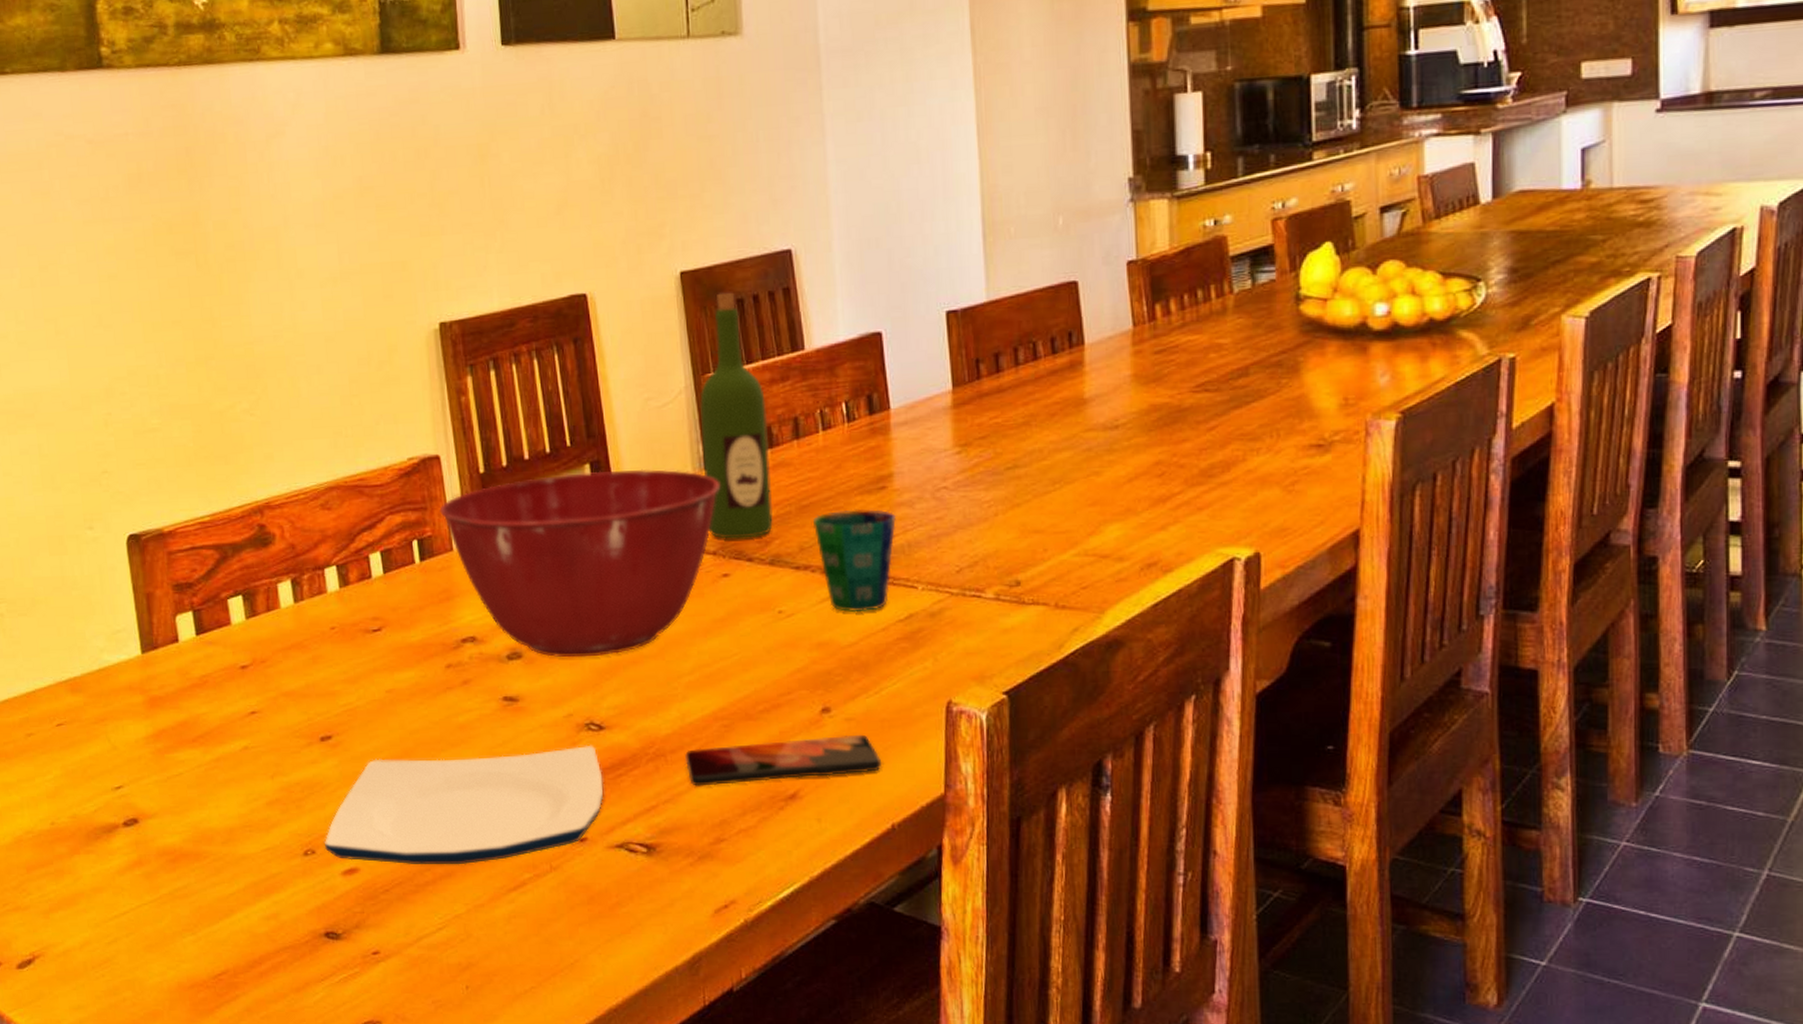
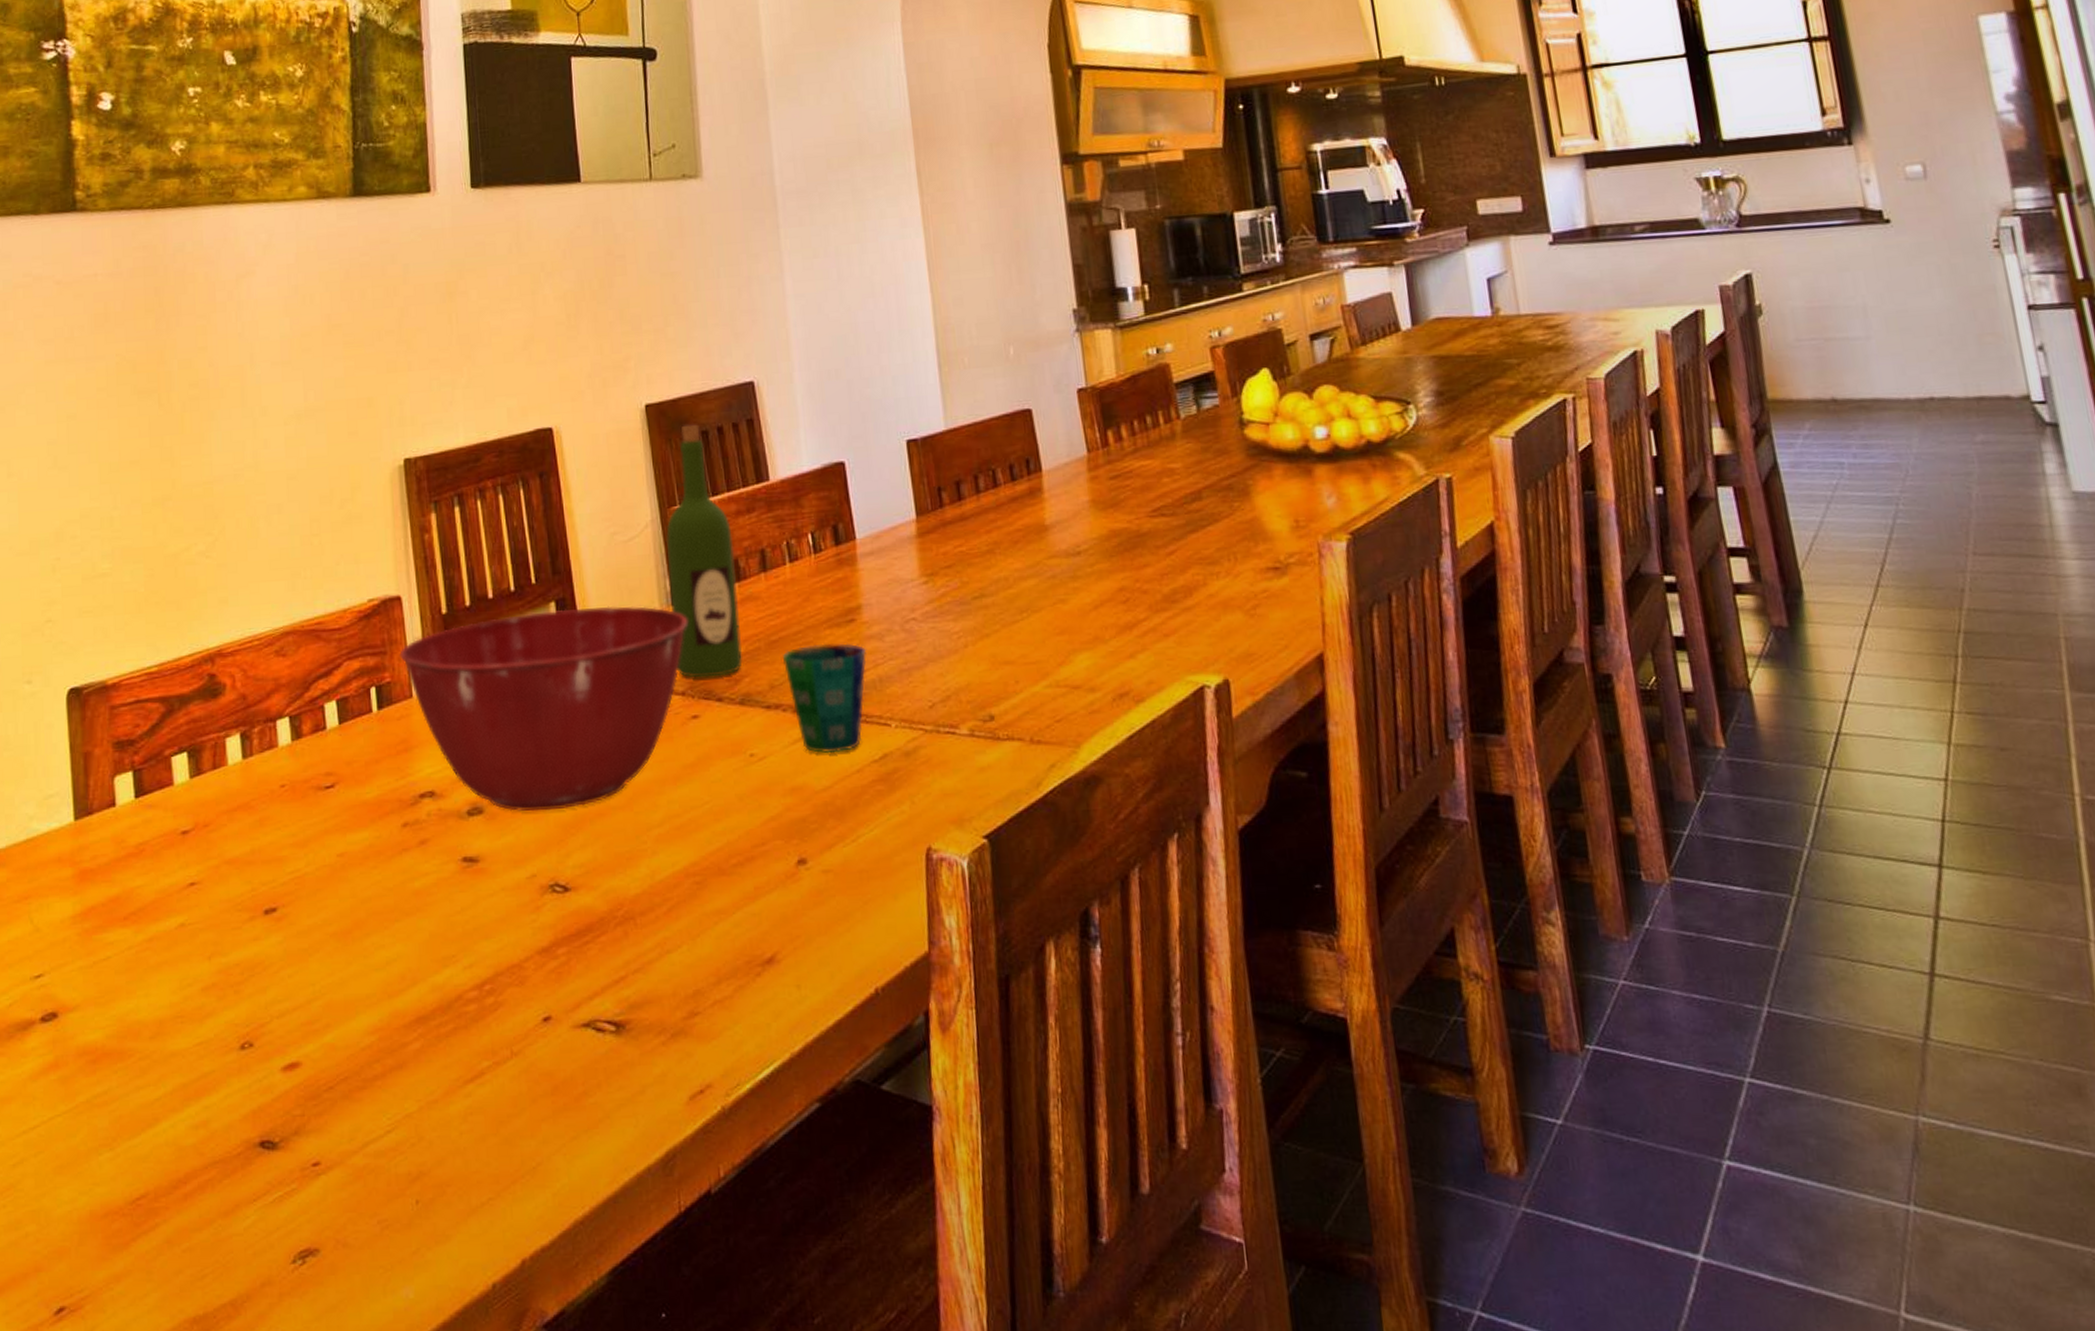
plate: present [324,744,604,865] -> none [263,908,570,1055]
smartphone: present [685,734,881,786] -> none [655,887,862,953]

